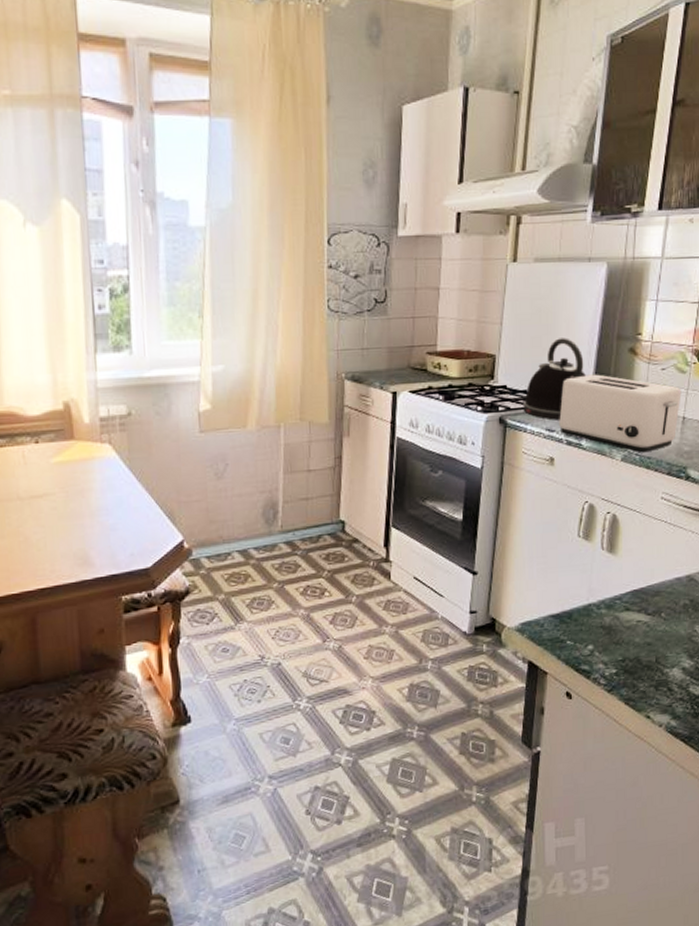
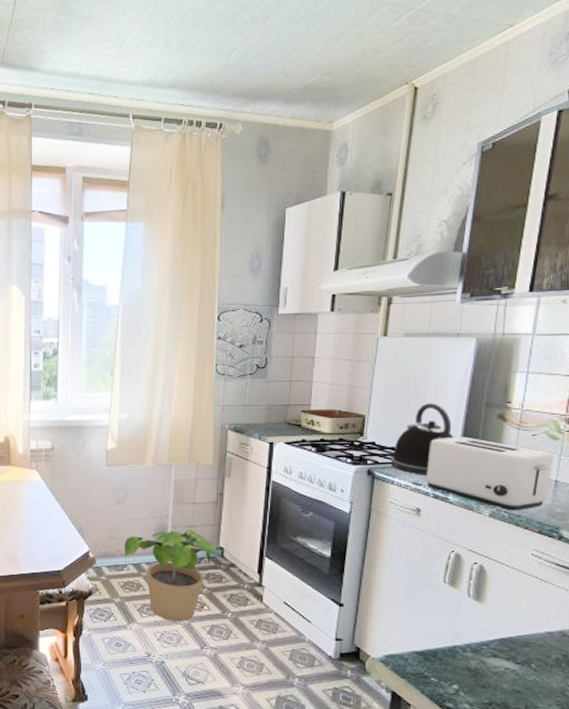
potted plant: none [226,503,341,614] -> present [124,530,220,621]

